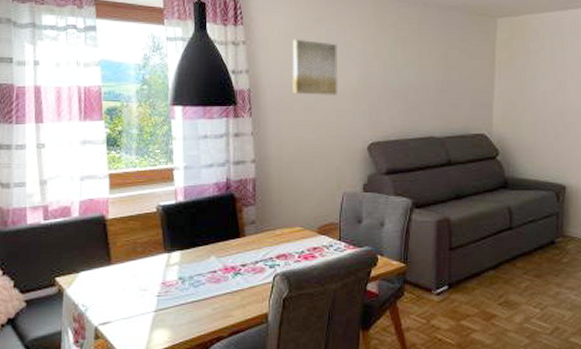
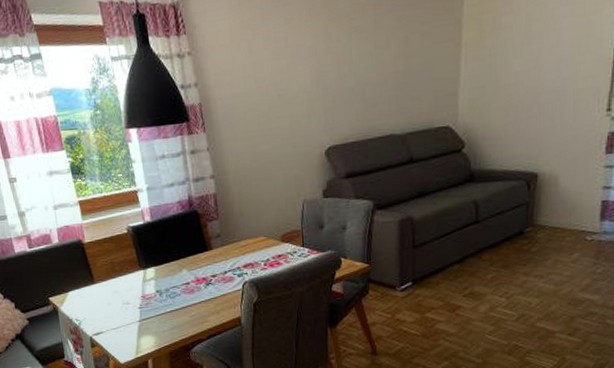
wall art: present [291,39,338,95] -> none [238,42,291,103]

